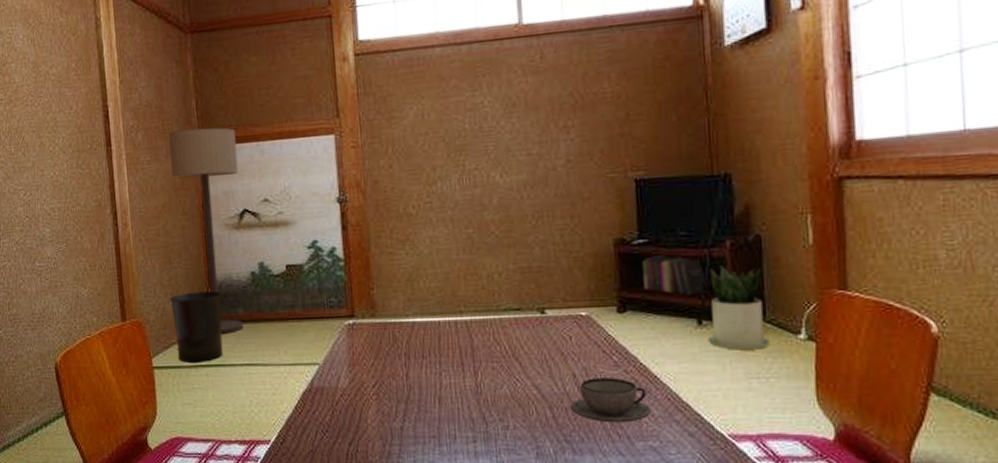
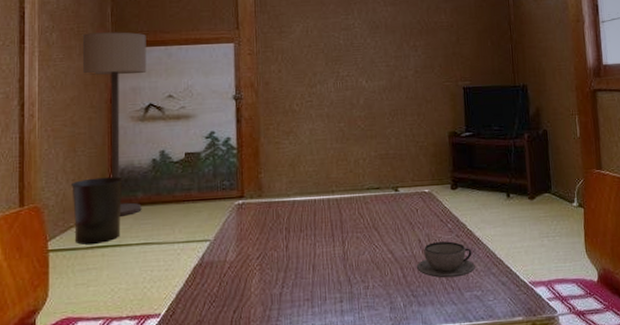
books: present [643,255,707,295] -> none [469,144,513,175]
planter: present [708,265,770,350] -> none [514,152,555,216]

